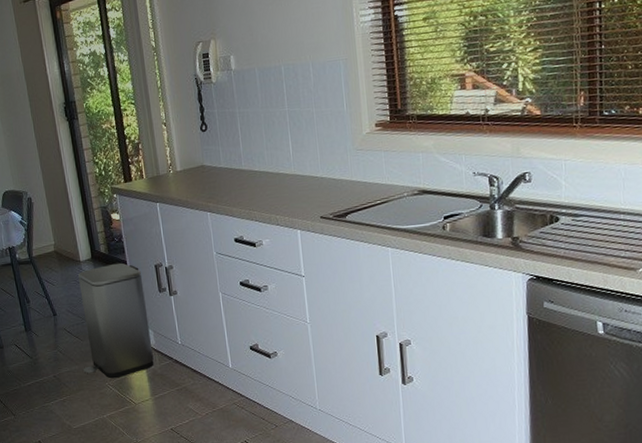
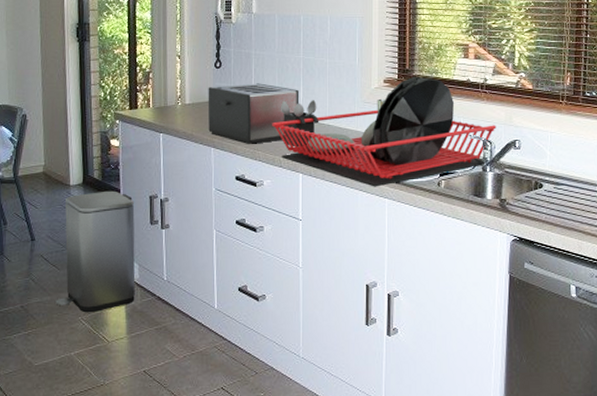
toaster: none [197,142,290,206] -> present [208,83,300,145]
dish rack: none [264,115,503,237] -> present [272,76,496,187]

